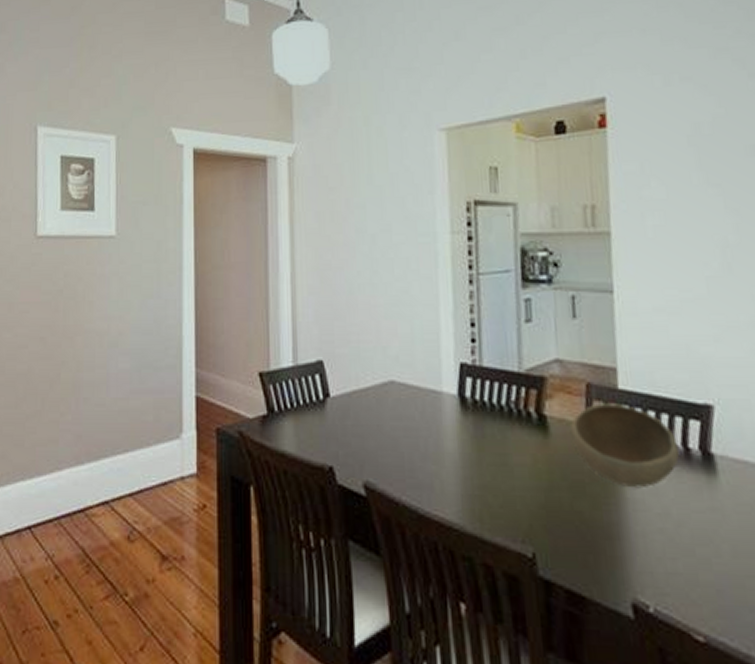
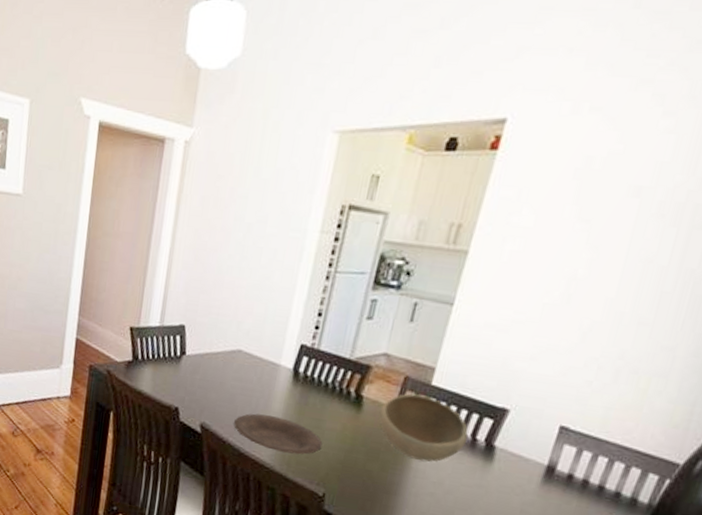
plate: none [402,459,516,505] -> present [233,413,323,455]

